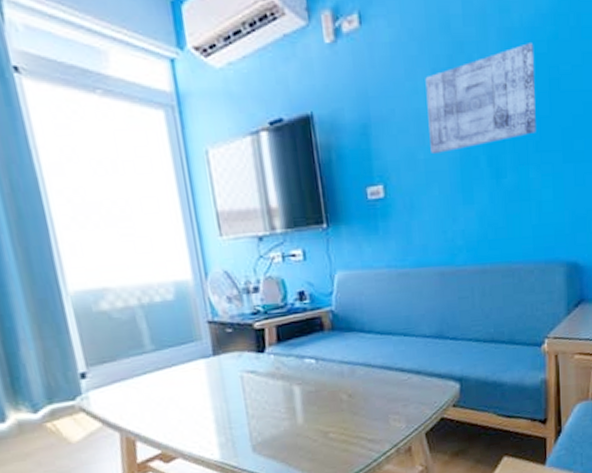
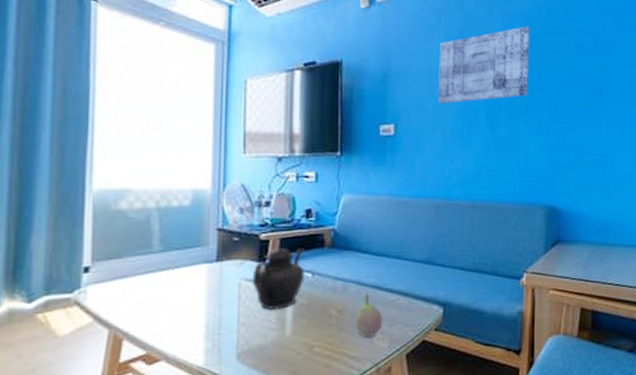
teapot: none [253,332,309,401] -> present [252,244,305,311]
fruit: none [368,374,397,418] -> present [356,293,383,336]

